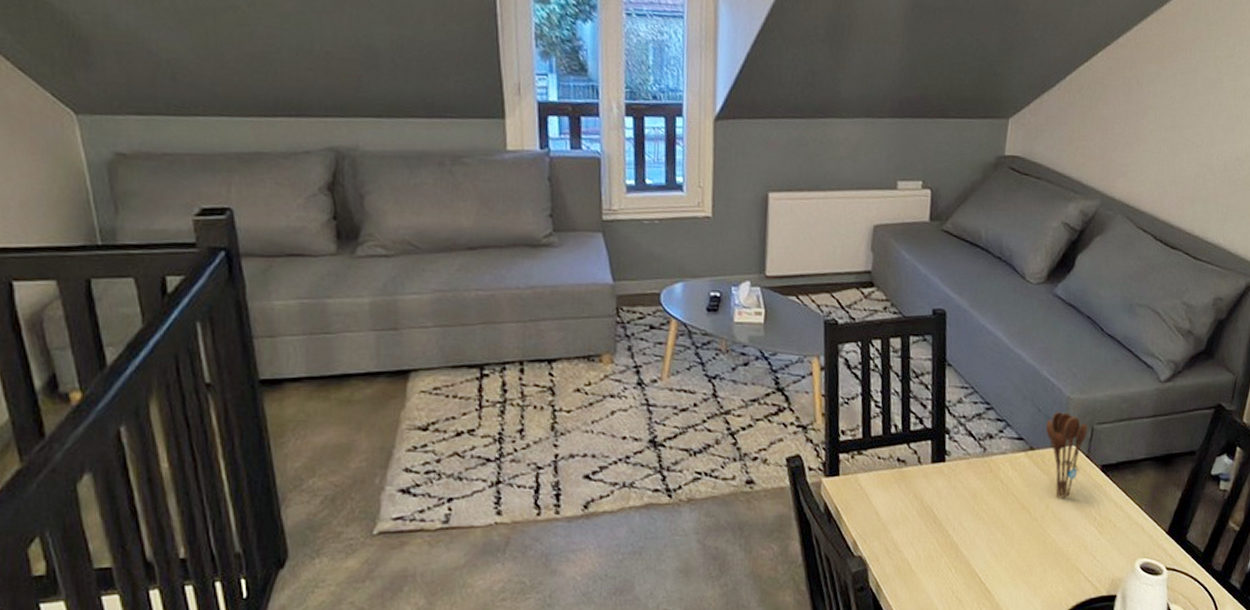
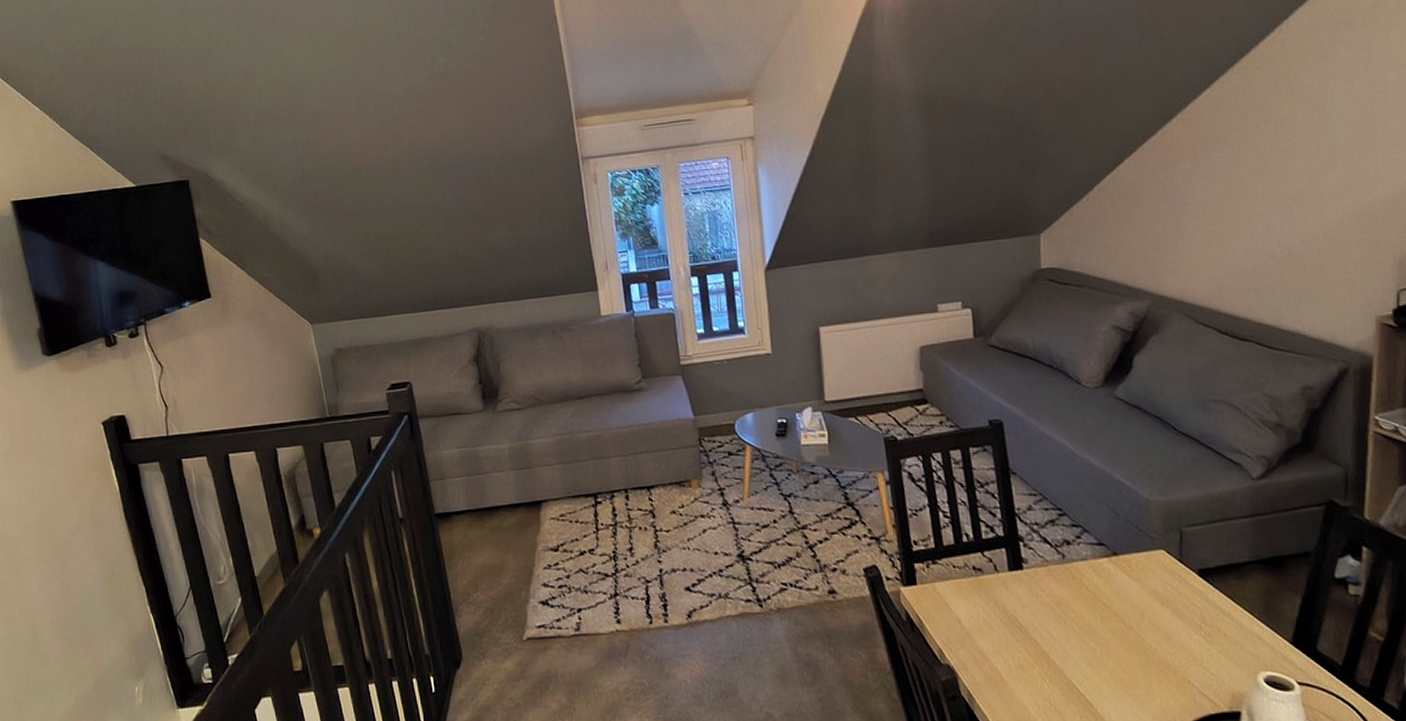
utensil holder: present [1045,411,1089,498] -> none [1126,514,1176,605]

